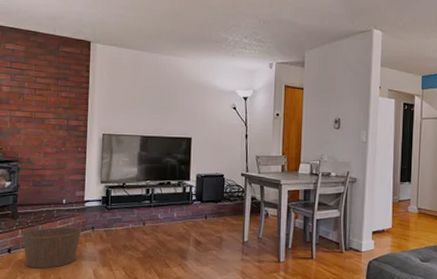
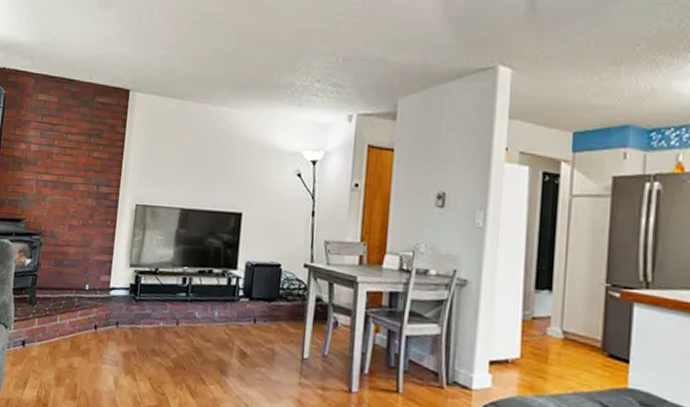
basket: present [21,226,81,269] -> none [37,318,104,370]

